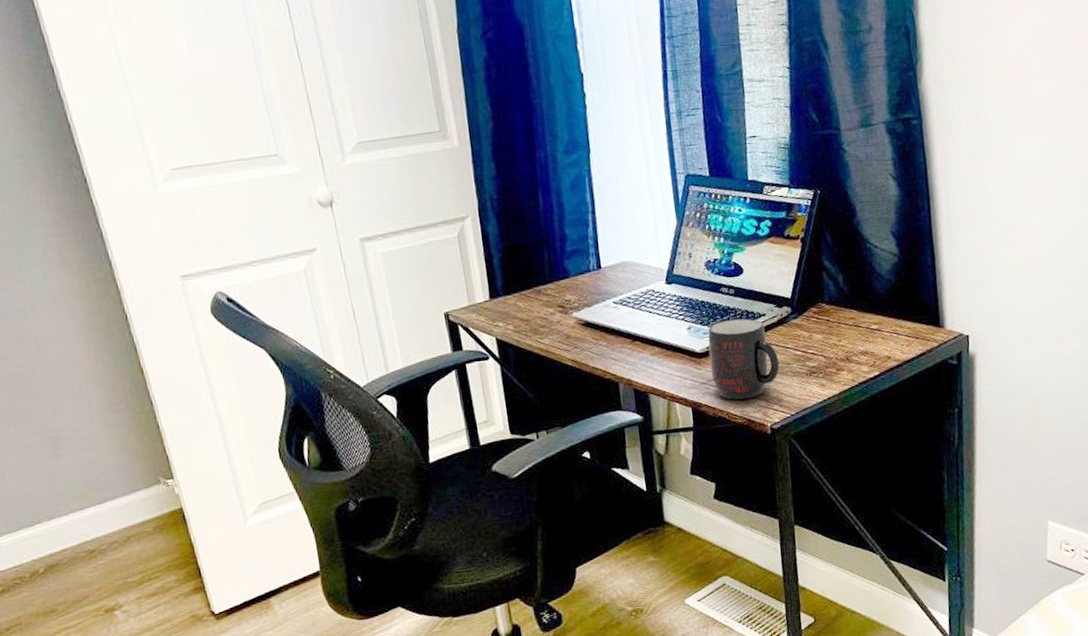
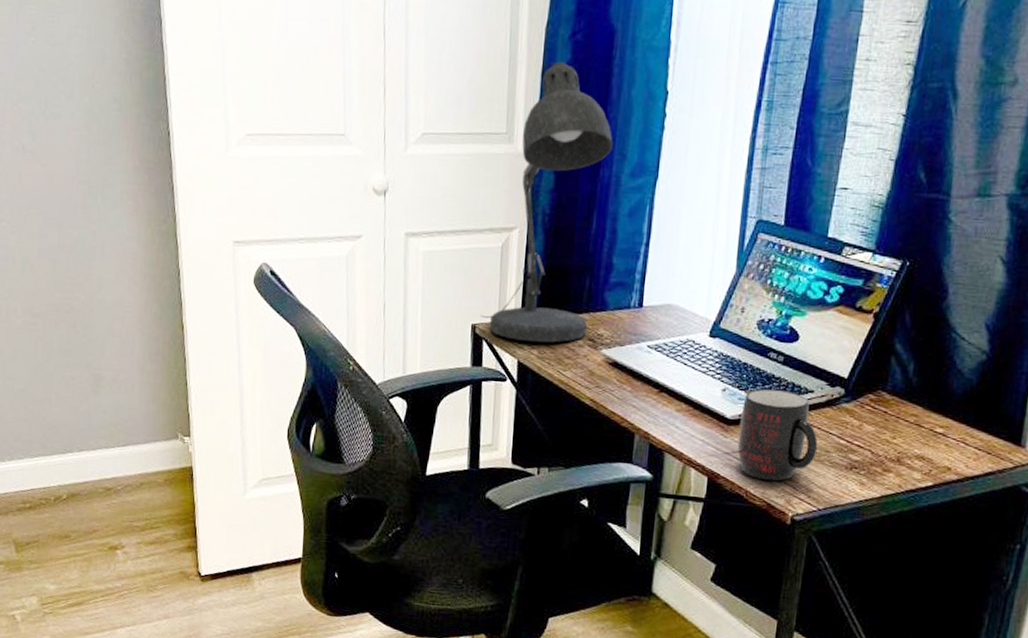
desk lamp: none [451,59,555,320] -> present [480,61,613,343]

